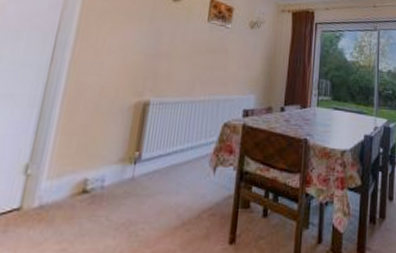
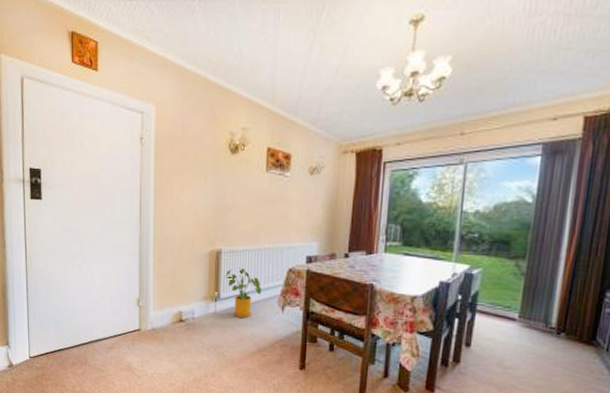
house plant: none [148,121,192,184] -> present [223,267,262,319]

